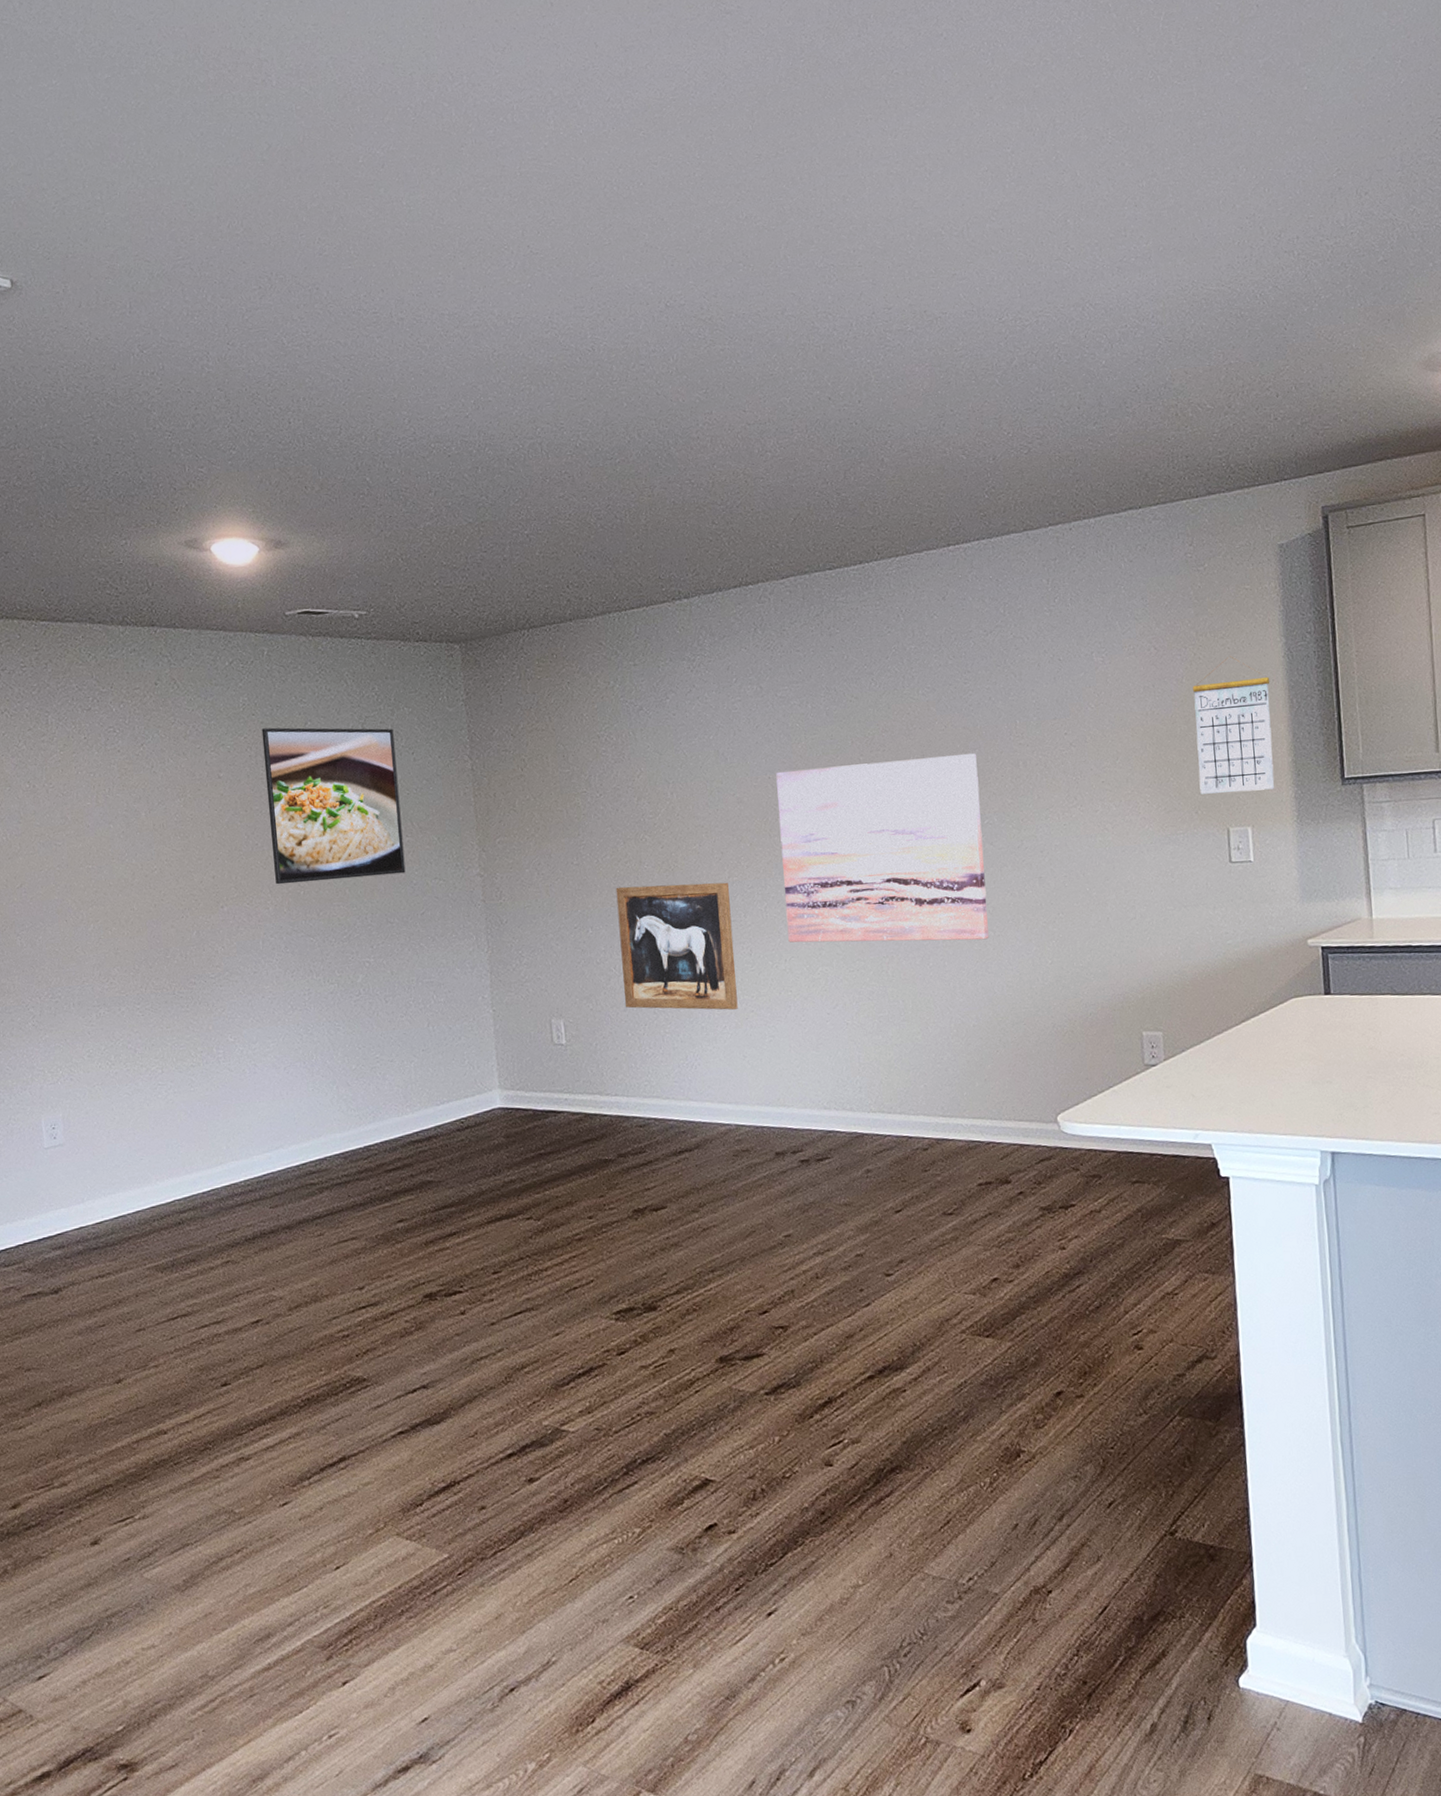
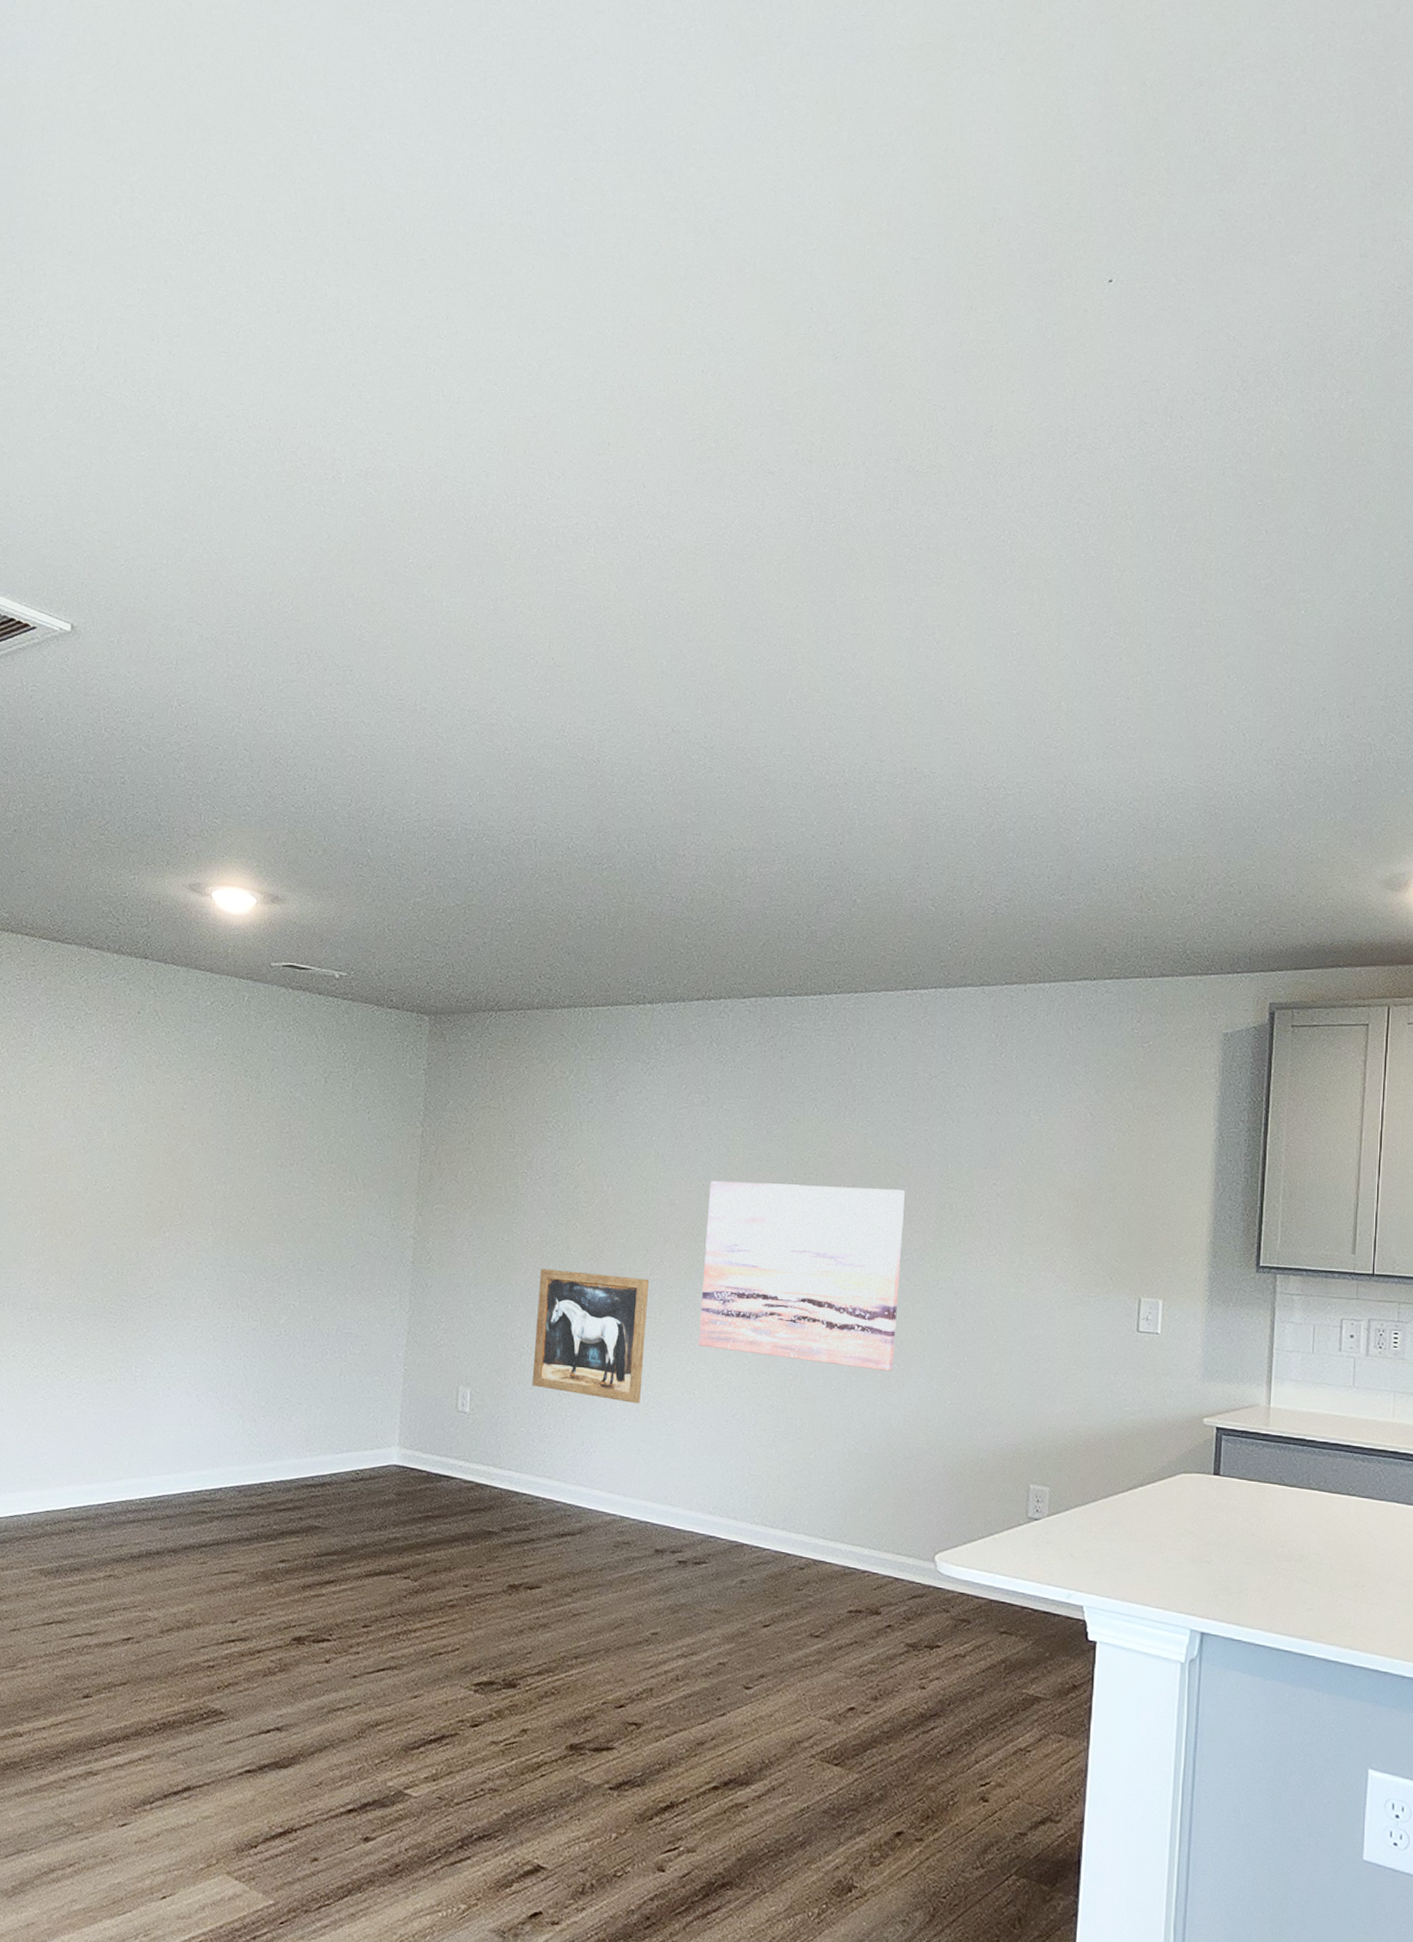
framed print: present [261,727,406,885] -> none [219,1068,354,1225]
calendar: present [1193,656,1275,794] -> none [1117,1133,1199,1266]

